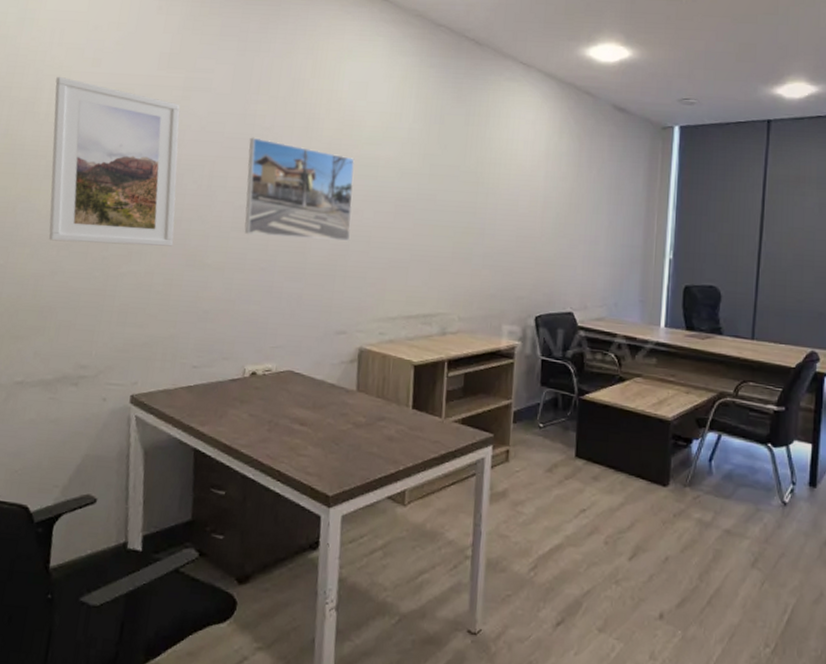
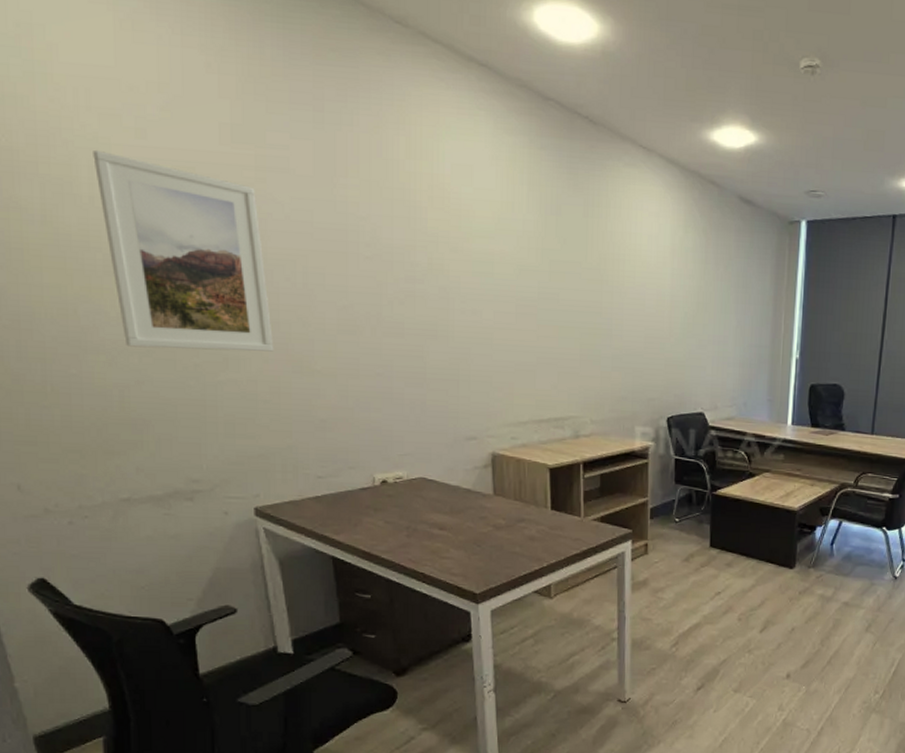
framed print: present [244,137,355,241] -> none [344,228,470,343]

